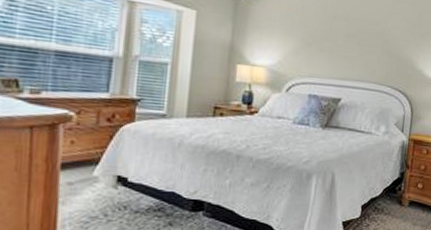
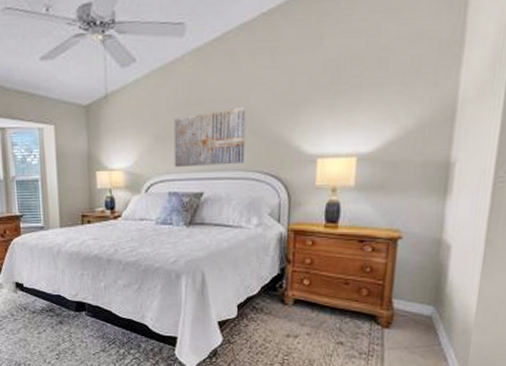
wall art: none [317,27,384,78] -> present [174,106,246,168]

